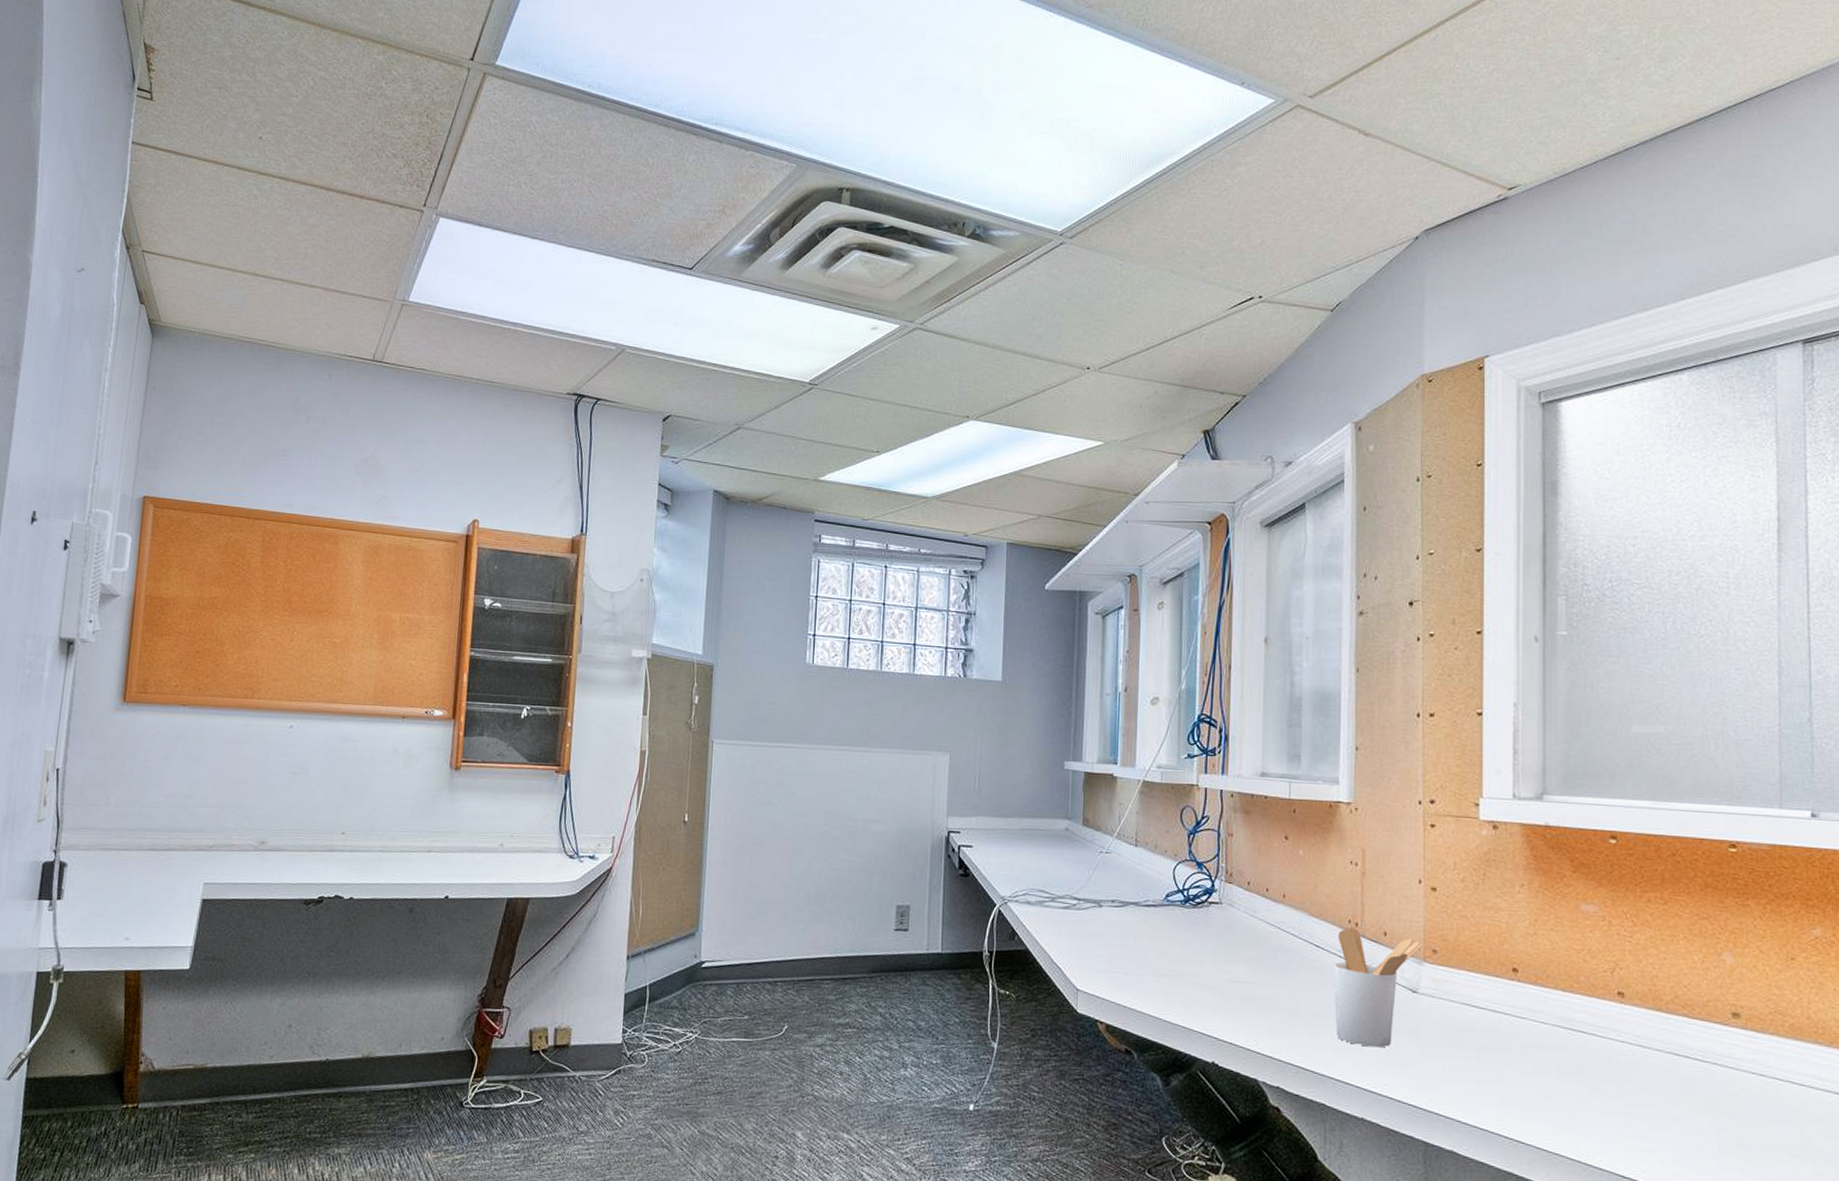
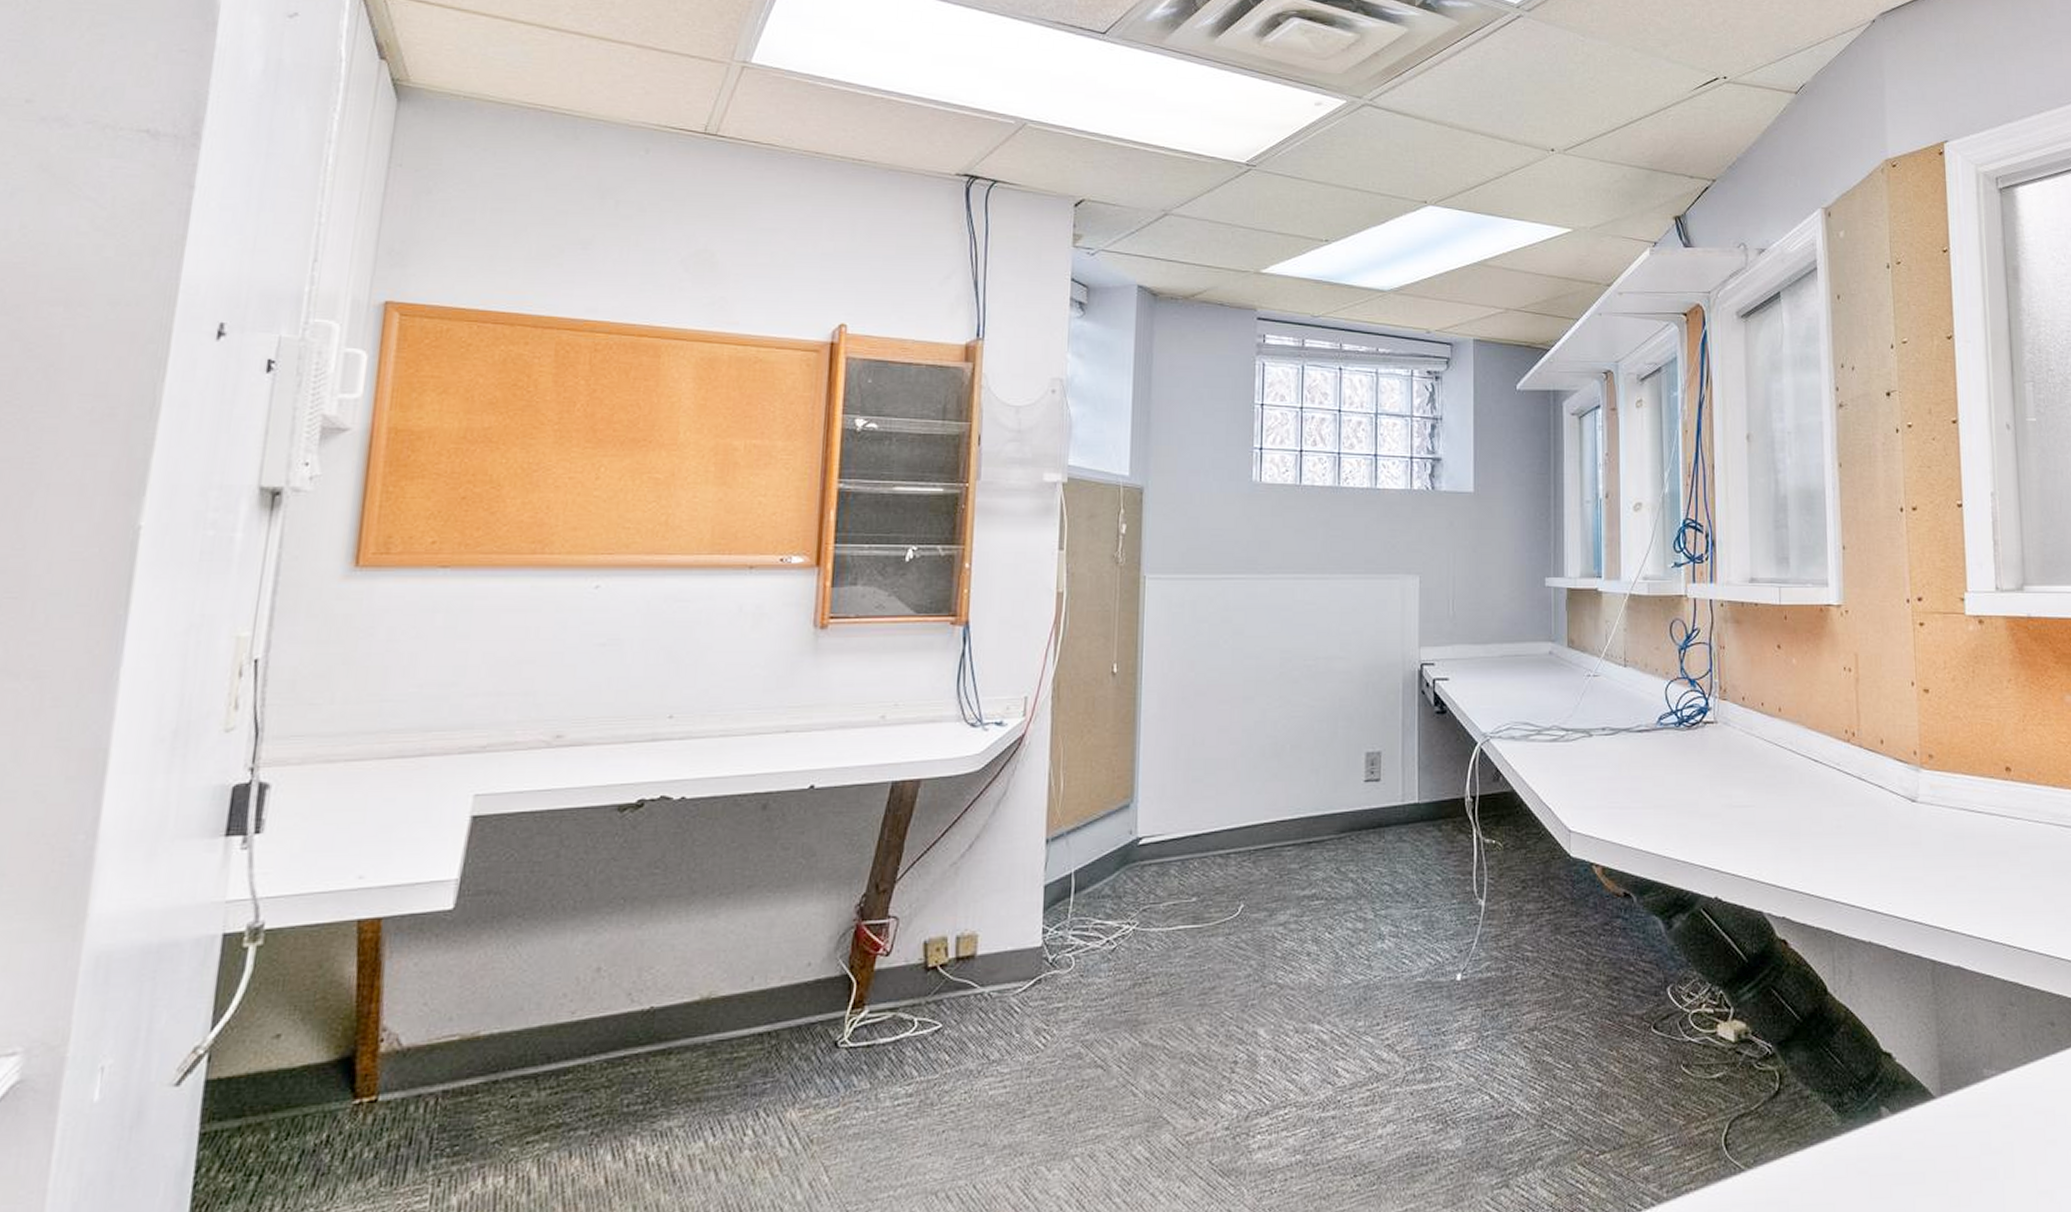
utensil holder: present [1333,928,1423,1048] -> none [1833,738,1919,864]

